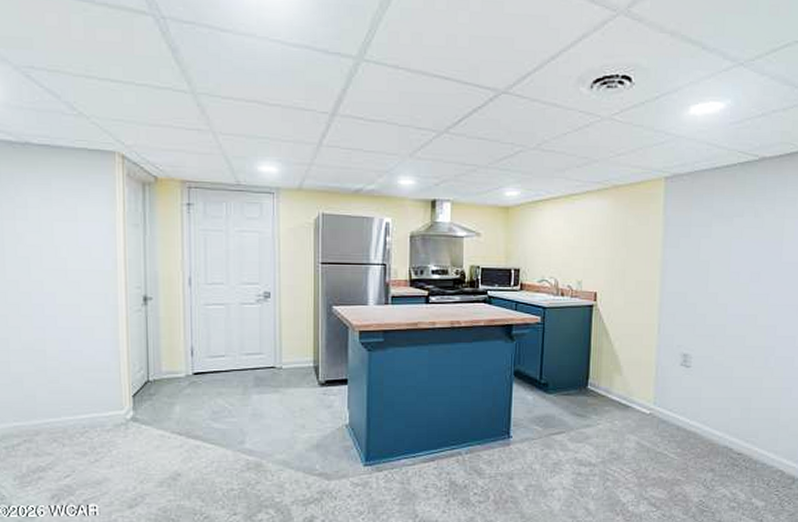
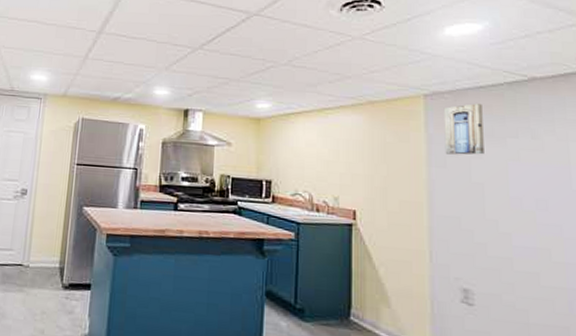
wall art: none [679,185,716,235] -> present [443,104,484,155]

